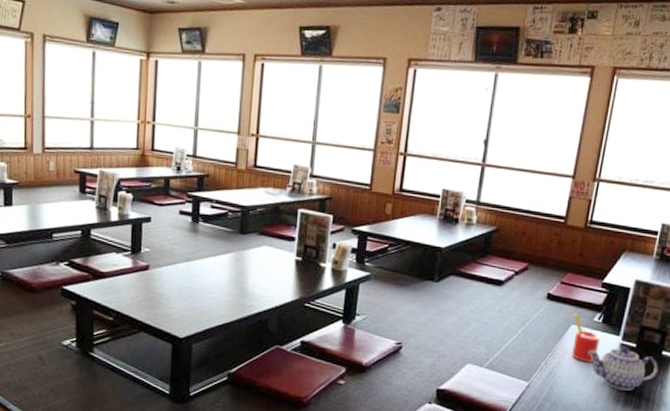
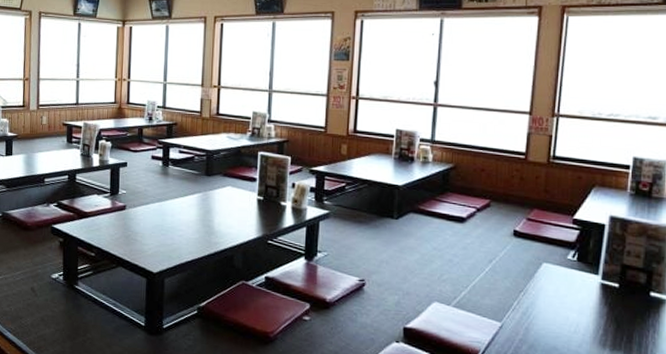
straw: present [572,313,600,364] -> none [544,251,576,304]
teapot: present [588,346,659,391] -> none [565,286,648,335]

